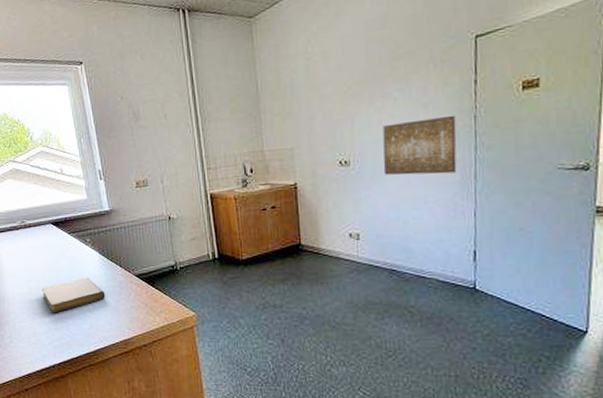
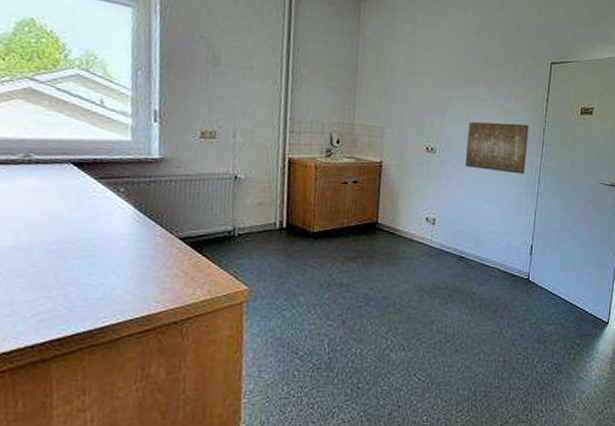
notebook: present [41,278,106,313] -> none [36,235,133,277]

